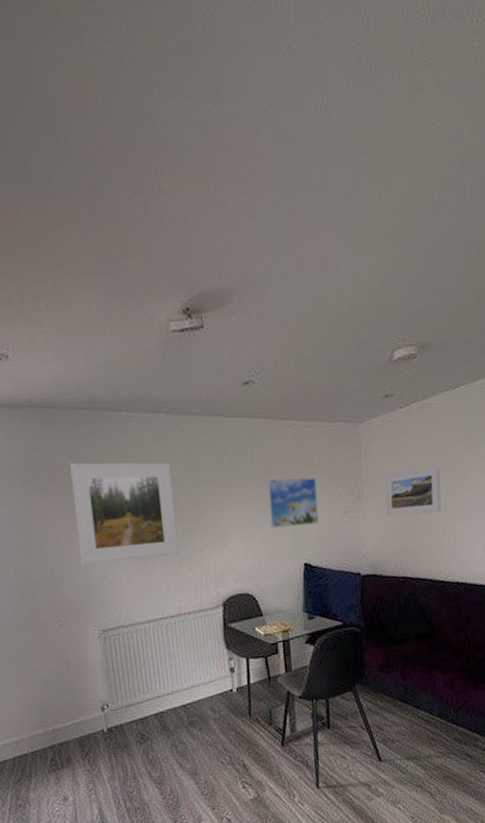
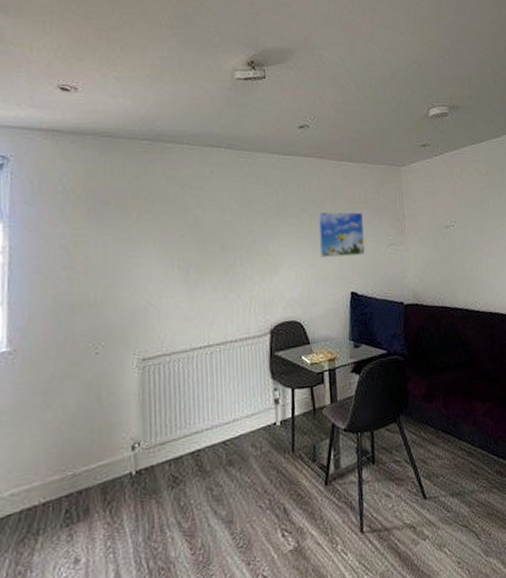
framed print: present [70,462,180,566] -> none [126,188,230,290]
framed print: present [384,466,441,516] -> none [424,207,474,250]

